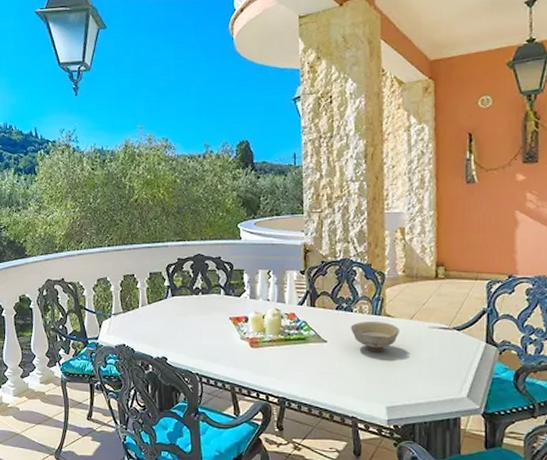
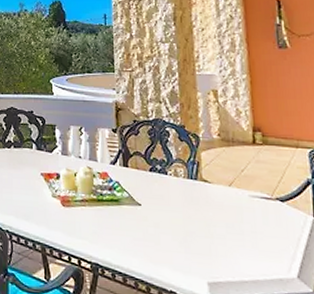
bowl: present [350,322,399,352] -> none [165,185,218,220]

